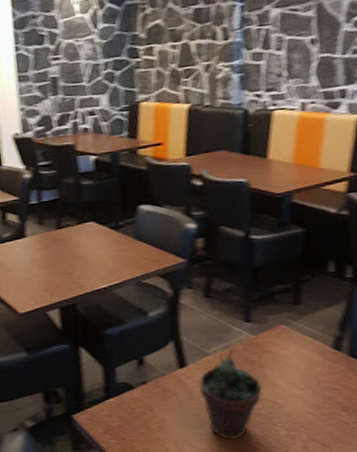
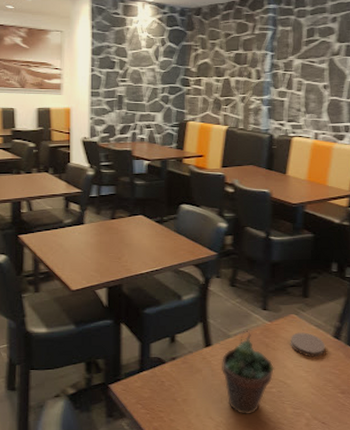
coaster: none [280,344,324,373] -> present [290,332,326,357]

